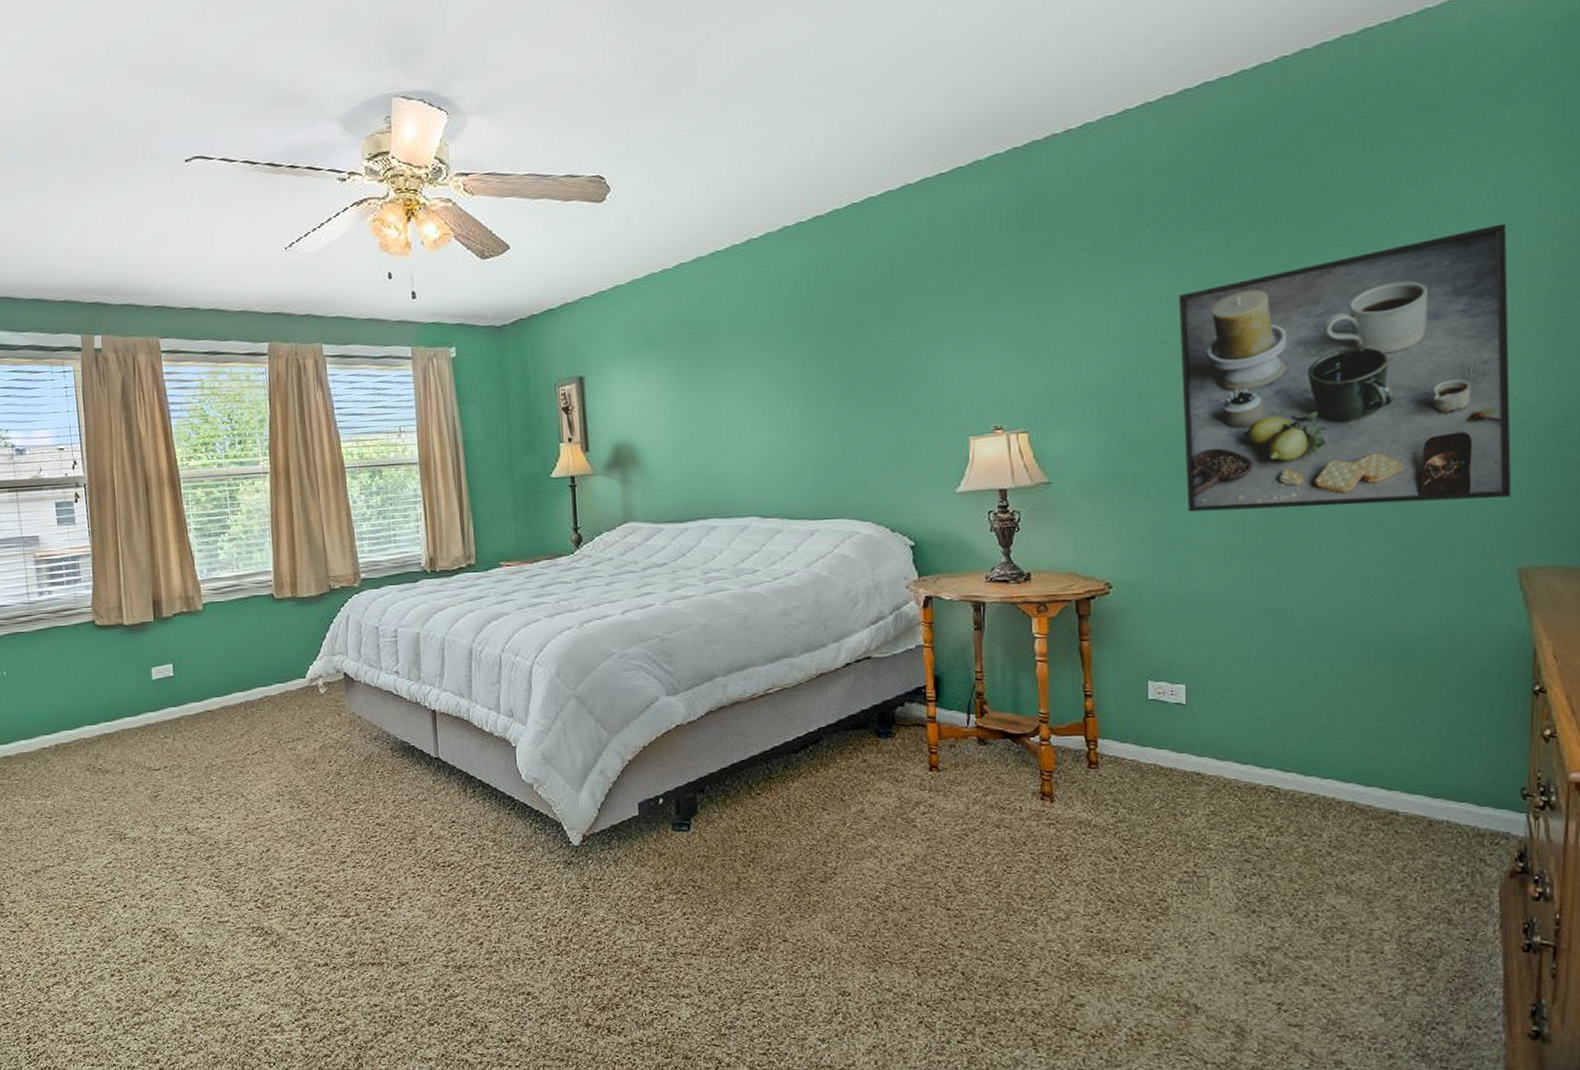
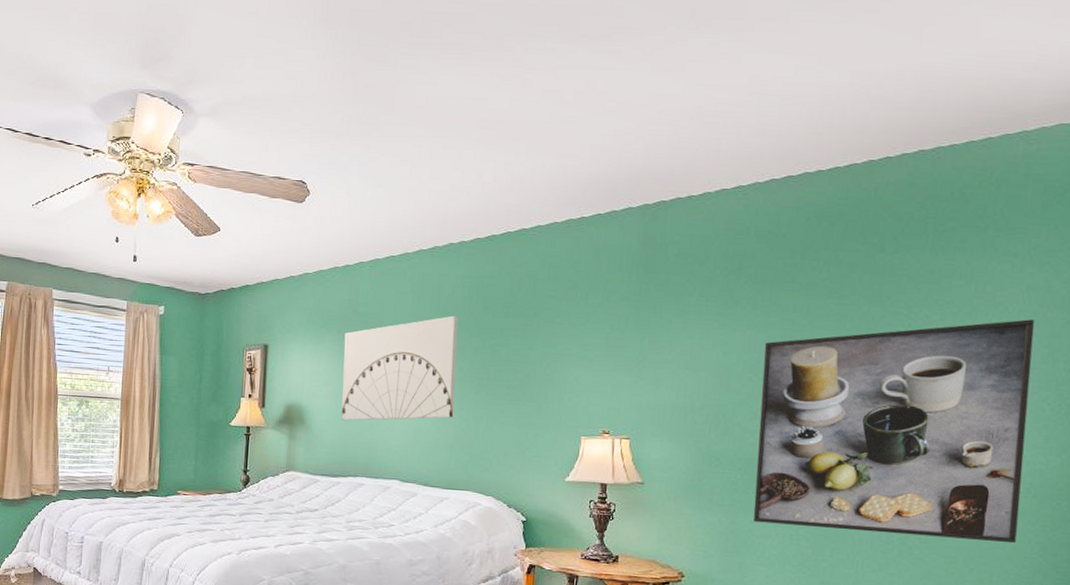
wall art: none [672,312,814,455] -> present [341,315,459,421]

